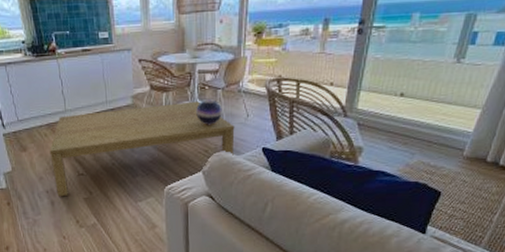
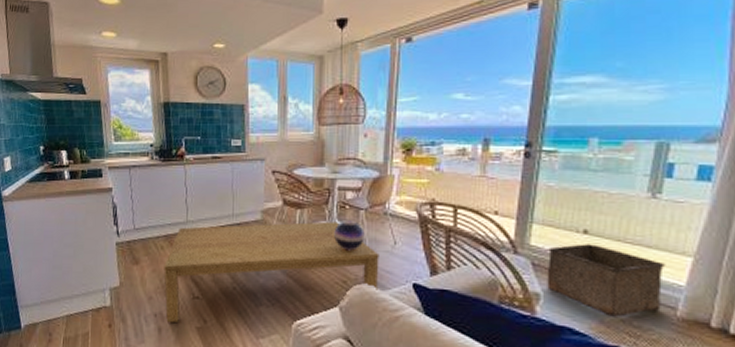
storage bin: none [368,104,460,162] -> present [547,243,665,319]

